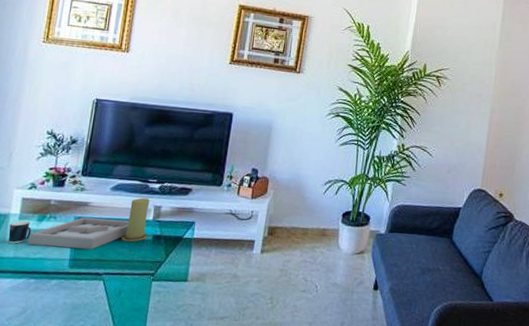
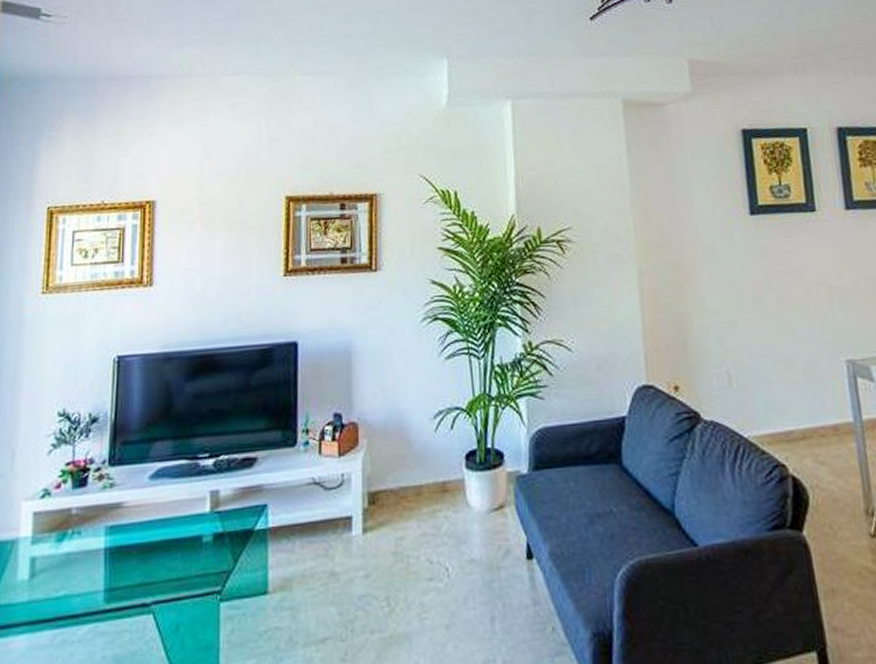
mug: present [8,220,32,244] -> none [19,544,49,581]
decorative tray: present [27,217,130,250] -> none [46,519,179,579]
candle: present [122,198,150,242] -> none [172,482,207,550]

